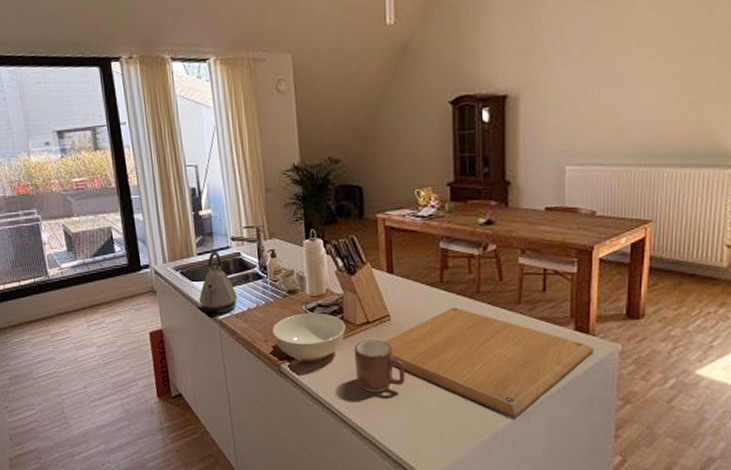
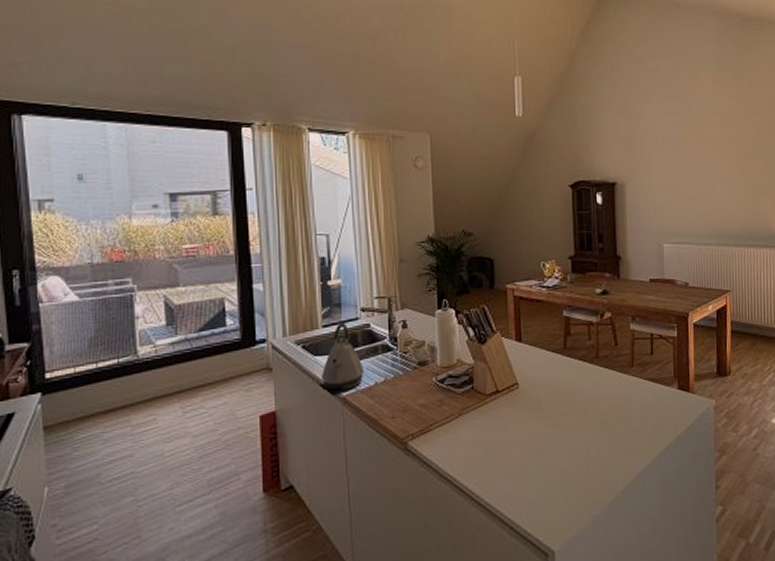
bowl: present [272,313,346,362] -> none [400,384,475,438]
mug: present [354,339,405,392] -> none [483,408,533,464]
chopping board: present [384,307,595,418] -> none [513,372,695,479]

